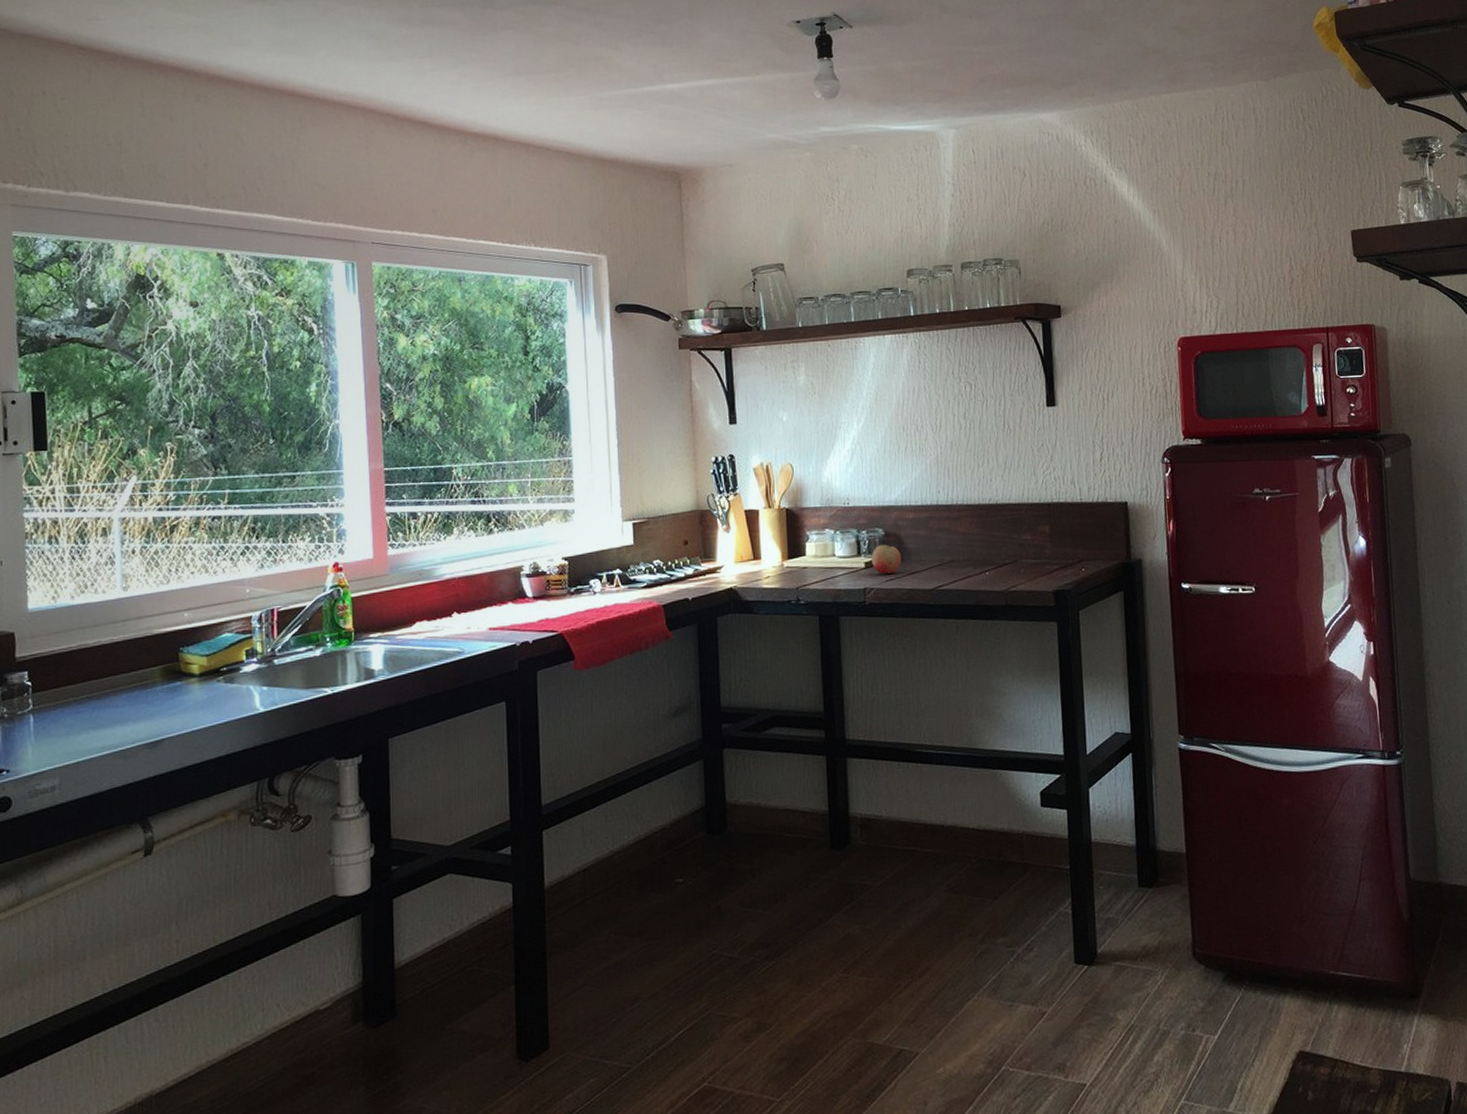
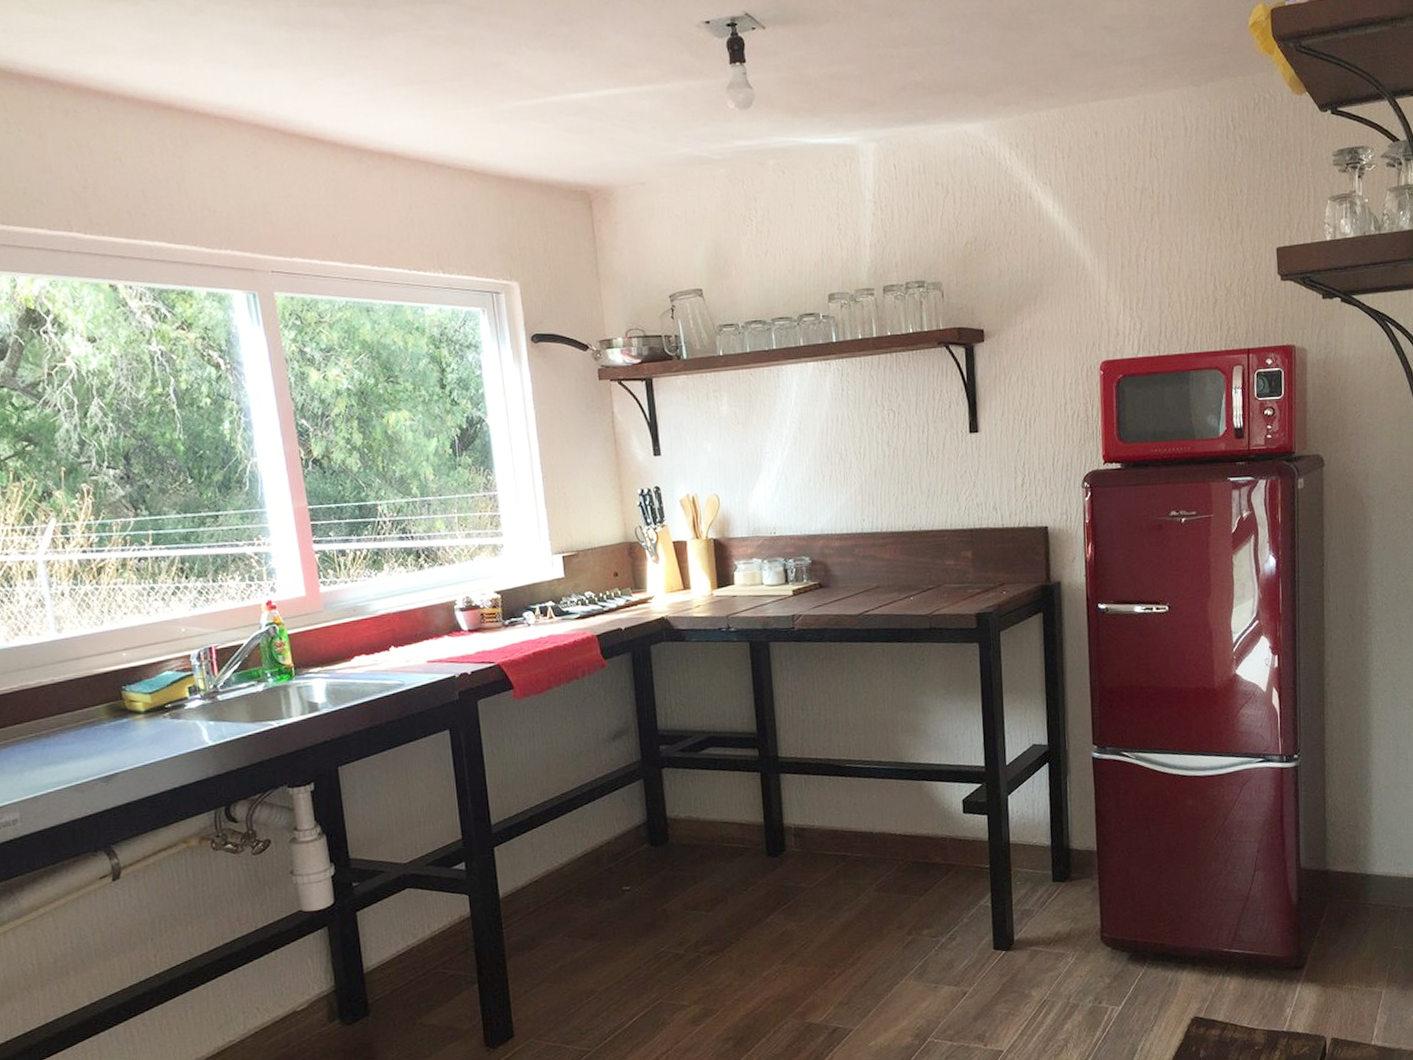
fruit: present [871,544,902,574] -> none [799,572,829,601]

